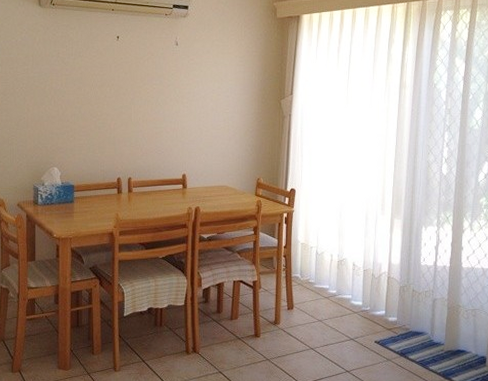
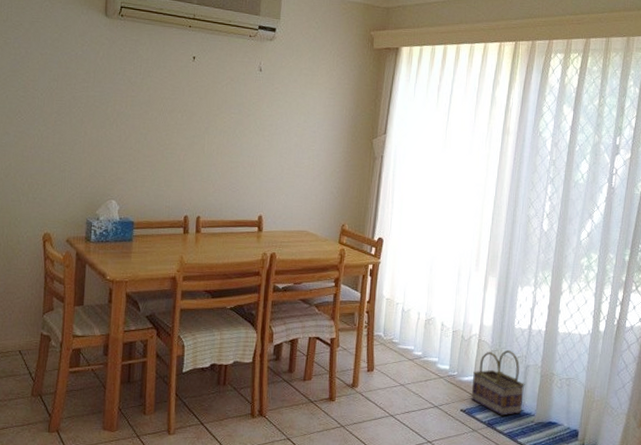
basket: none [384,285,434,345] -> present [471,349,525,415]

